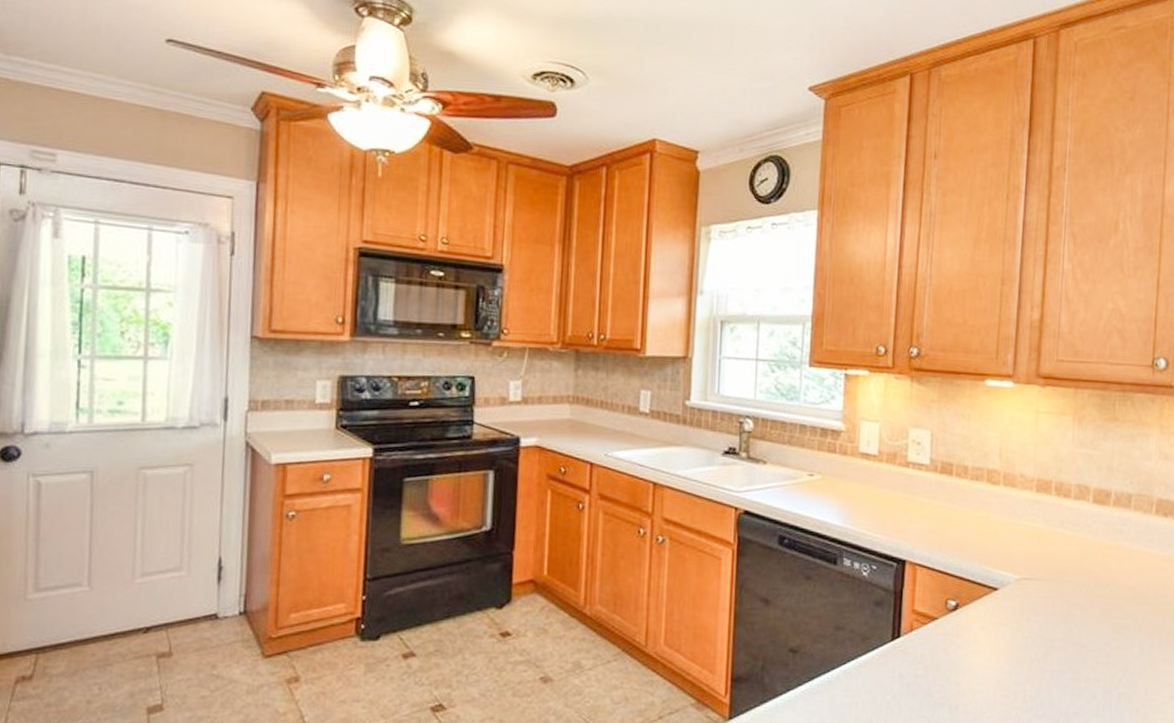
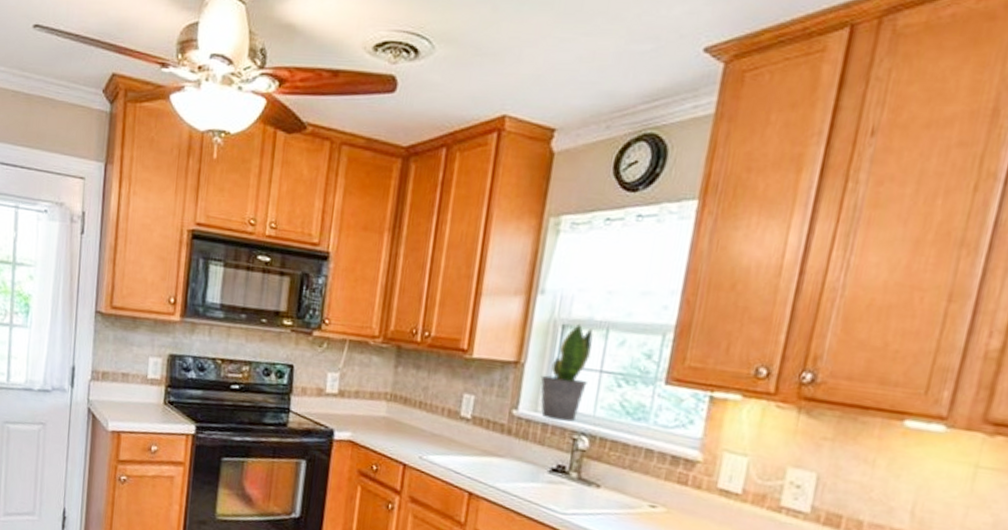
potted plant: none [707,318,748,407] -> present [540,323,593,422]

